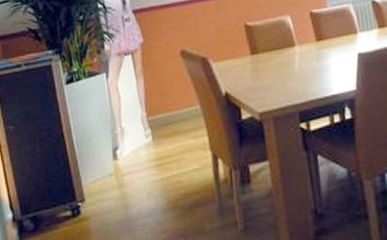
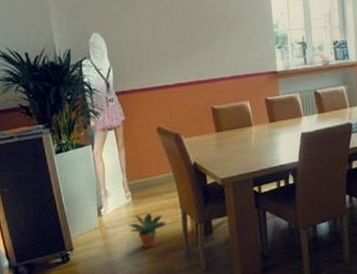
potted plant: none [149,155,195,201] -> present [129,213,167,248]

